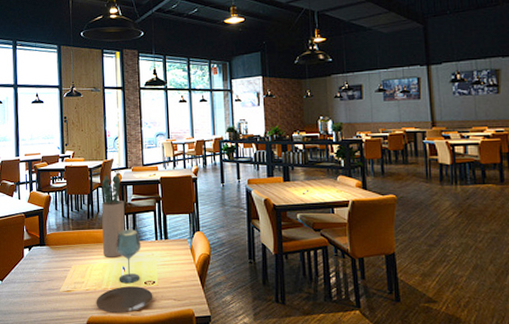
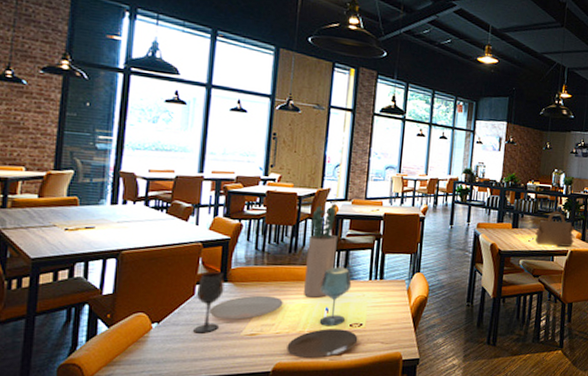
wine glass: none [24,237,44,290] -> present [193,272,225,333]
plate: none [35,256,88,278] -> present [209,295,283,320]
shoulder bag: none [309,159,354,197] -> present [534,210,575,247]

